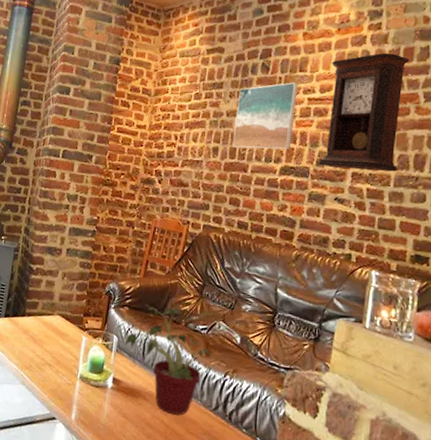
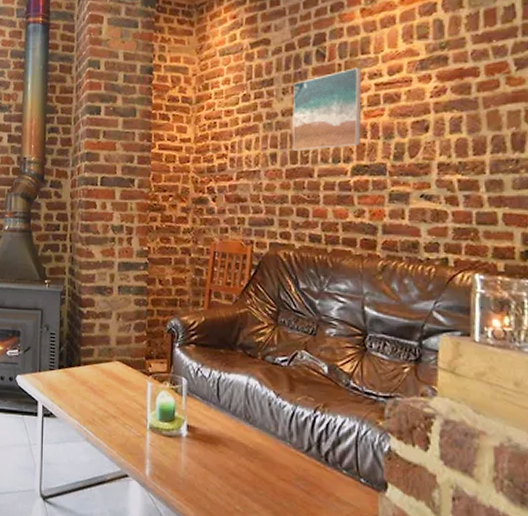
potted plant: present [124,305,211,415] -> none [195,339,295,461]
pendulum clock: present [318,52,410,172] -> none [395,18,493,161]

